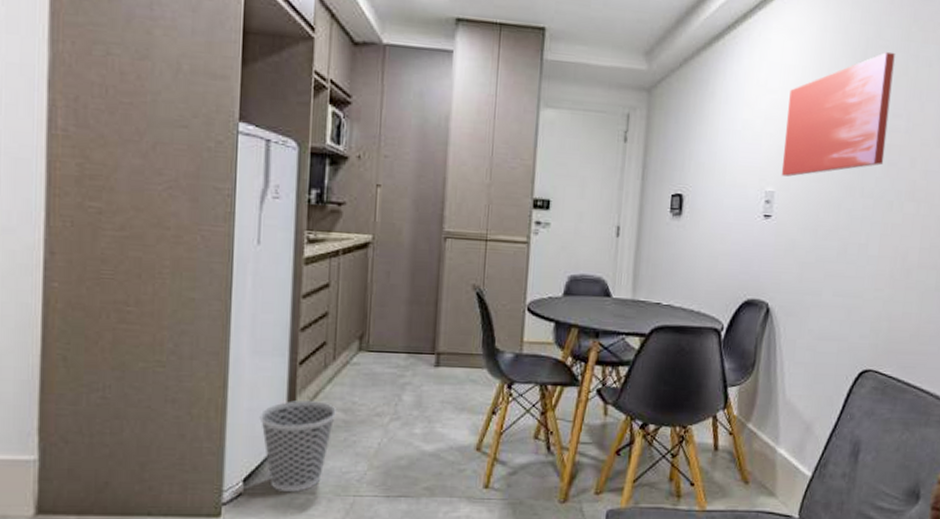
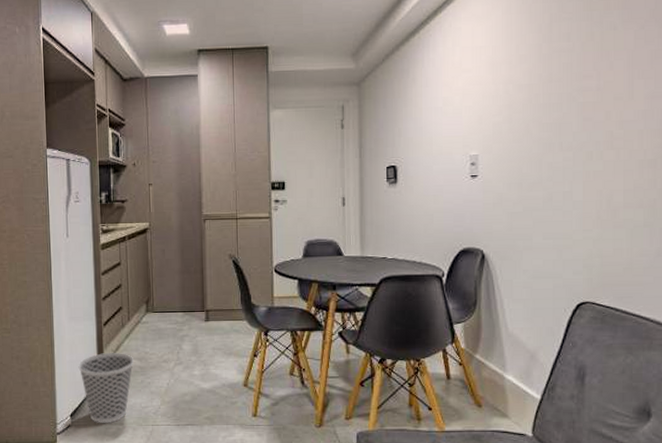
wall art: present [781,51,895,177] -> none [482,22,579,141]

